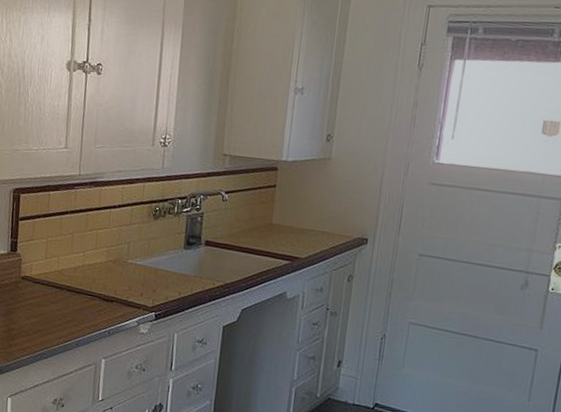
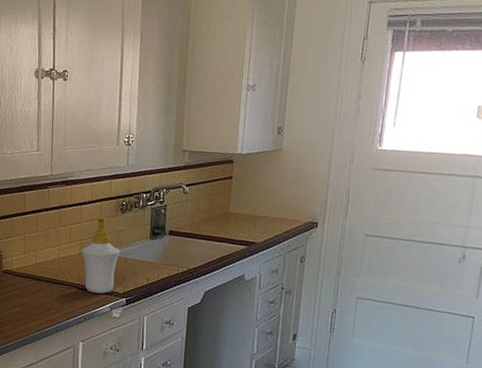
soap bottle: none [108,221,151,307] -> present [81,216,120,294]

